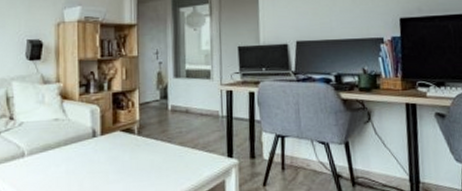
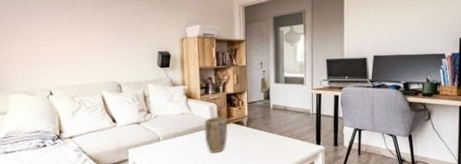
plant pot: none [83,123,114,171] -> present [204,117,229,153]

